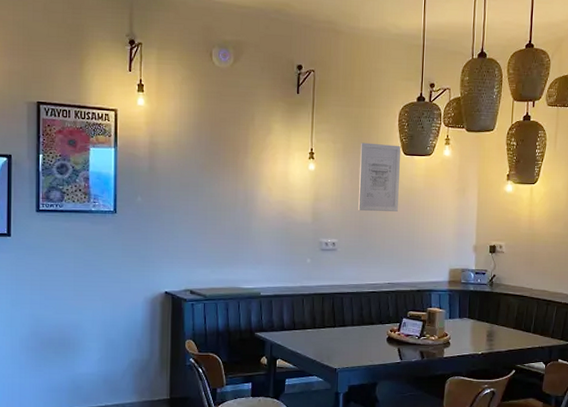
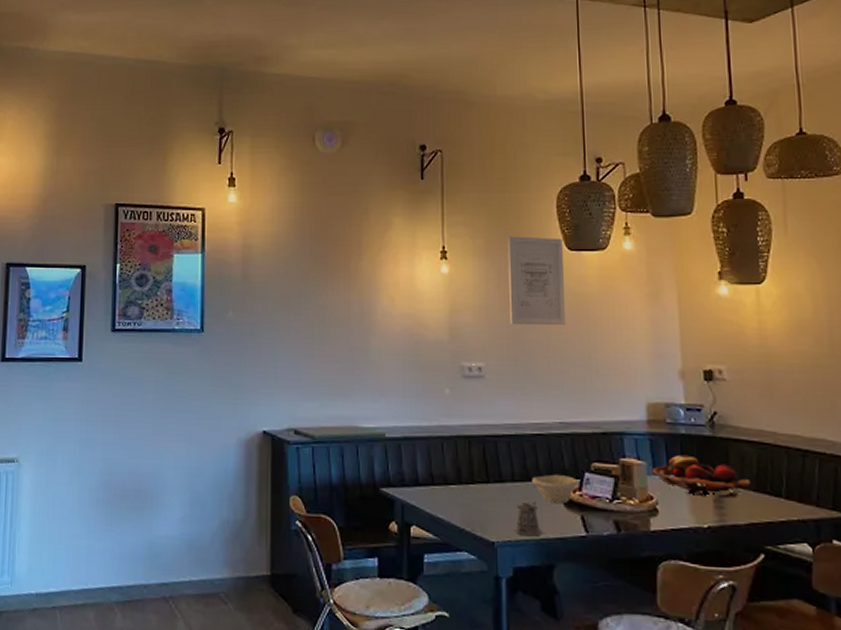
pepper shaker: none [351,339,371,364] -> present [514,501,543,537]
bowl: none [366,320,398,341] -> present [532,474,579,504]
fruit basket: none [448,305,512,334] -> present [652,455,751,498]

